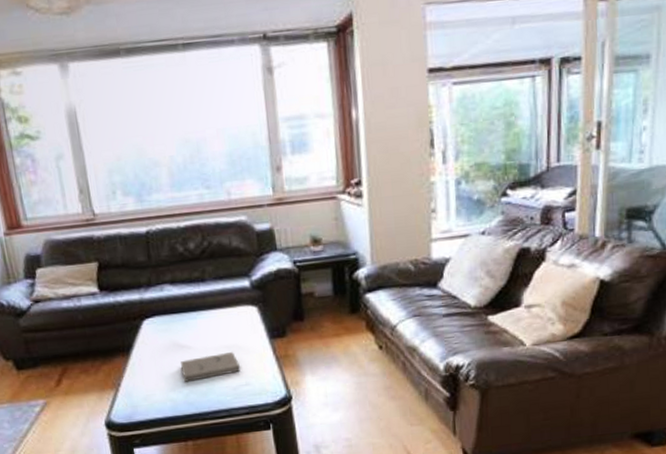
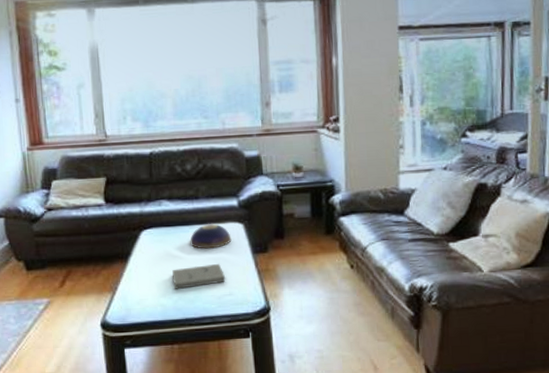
decorative bowl: none [198,308,245,337] -> present [190,224,232,249]

